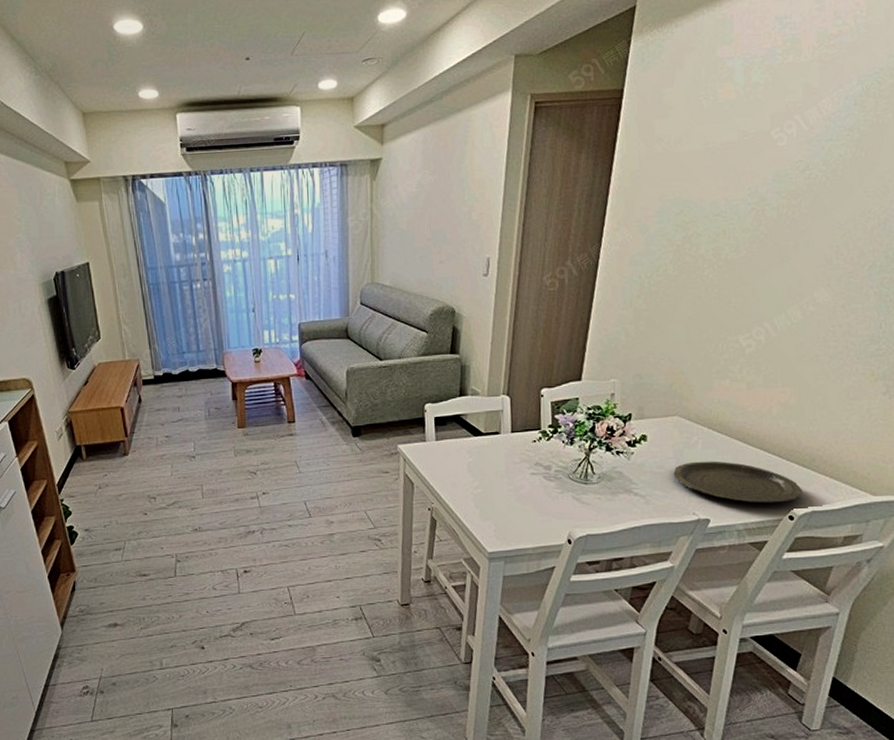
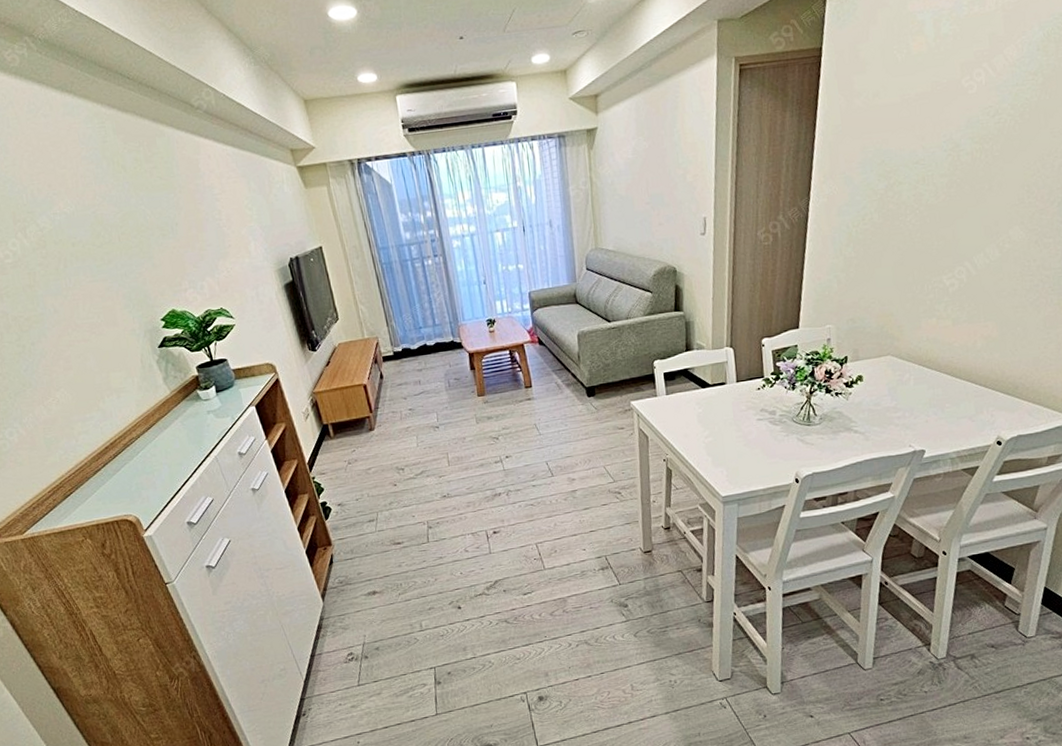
plate: present [673,461,802,503] -> none [889,395,1008,432]

